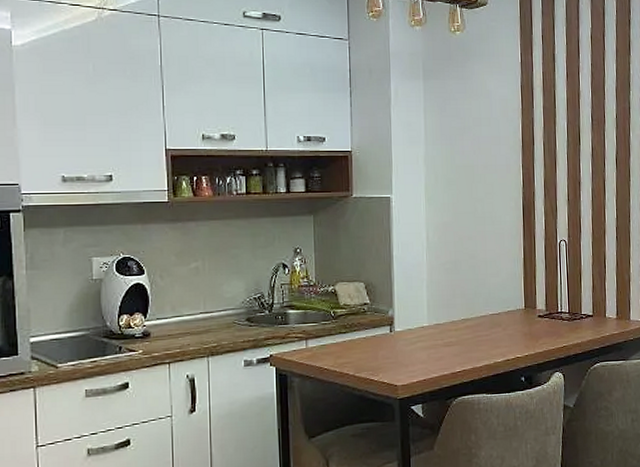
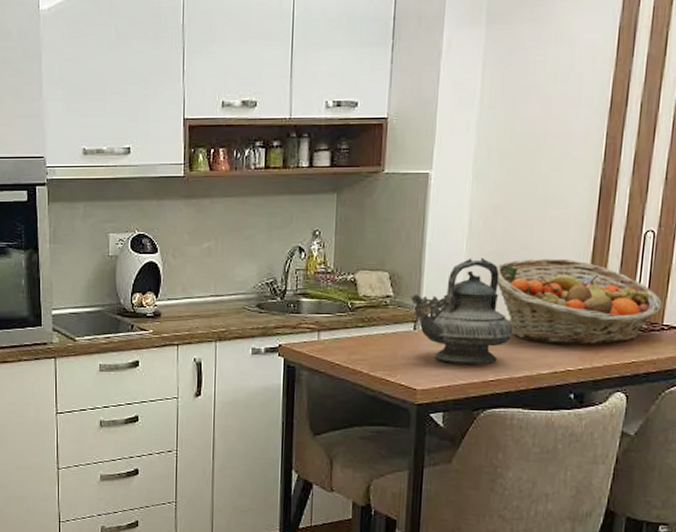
teapot: none [384,266,472,360] -> present [410,257,514,366]
fruit basket: none [451,265,579,336] -> present [495,258,662,345]

